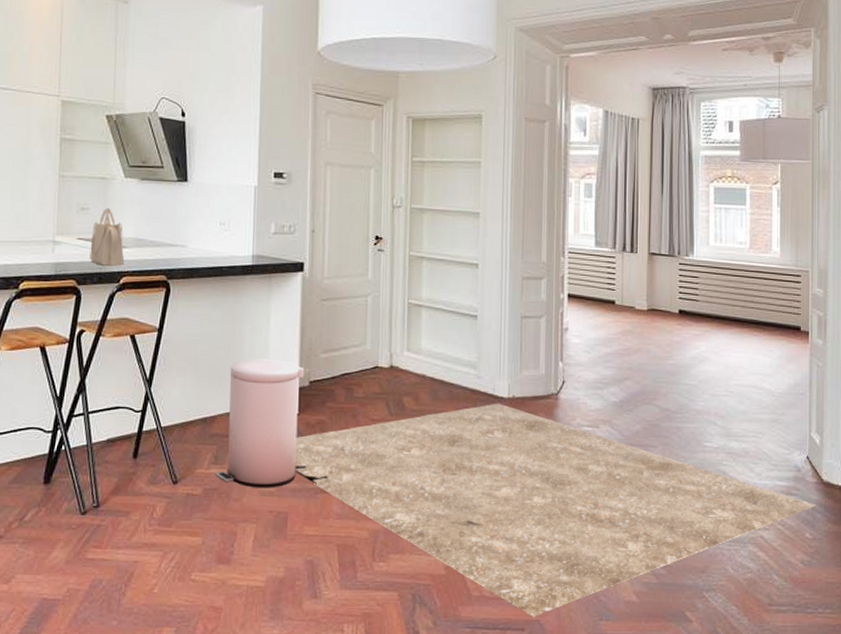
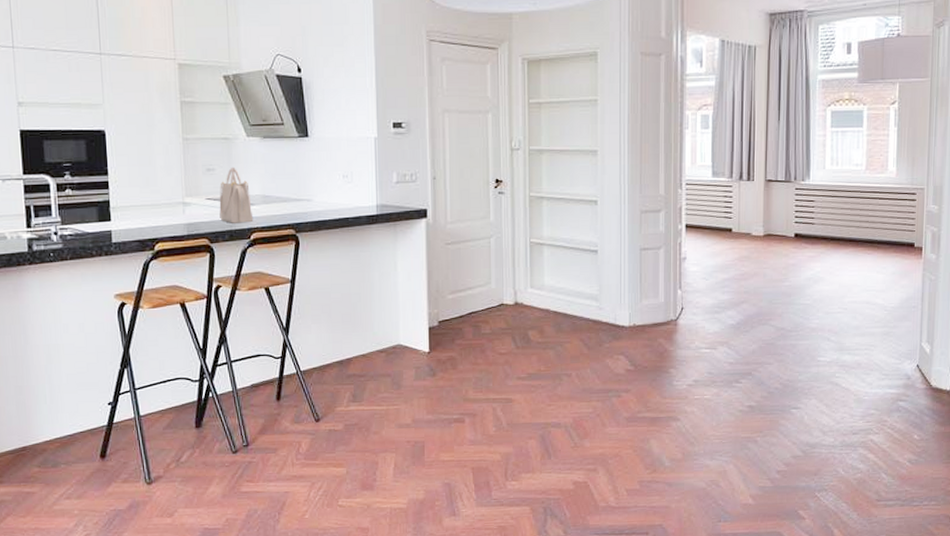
pedal bin: present [215,359,305,488] -> none [354,302,433,421]
area rug: present [295,403,816,617] -> none [428,331,924,522]

